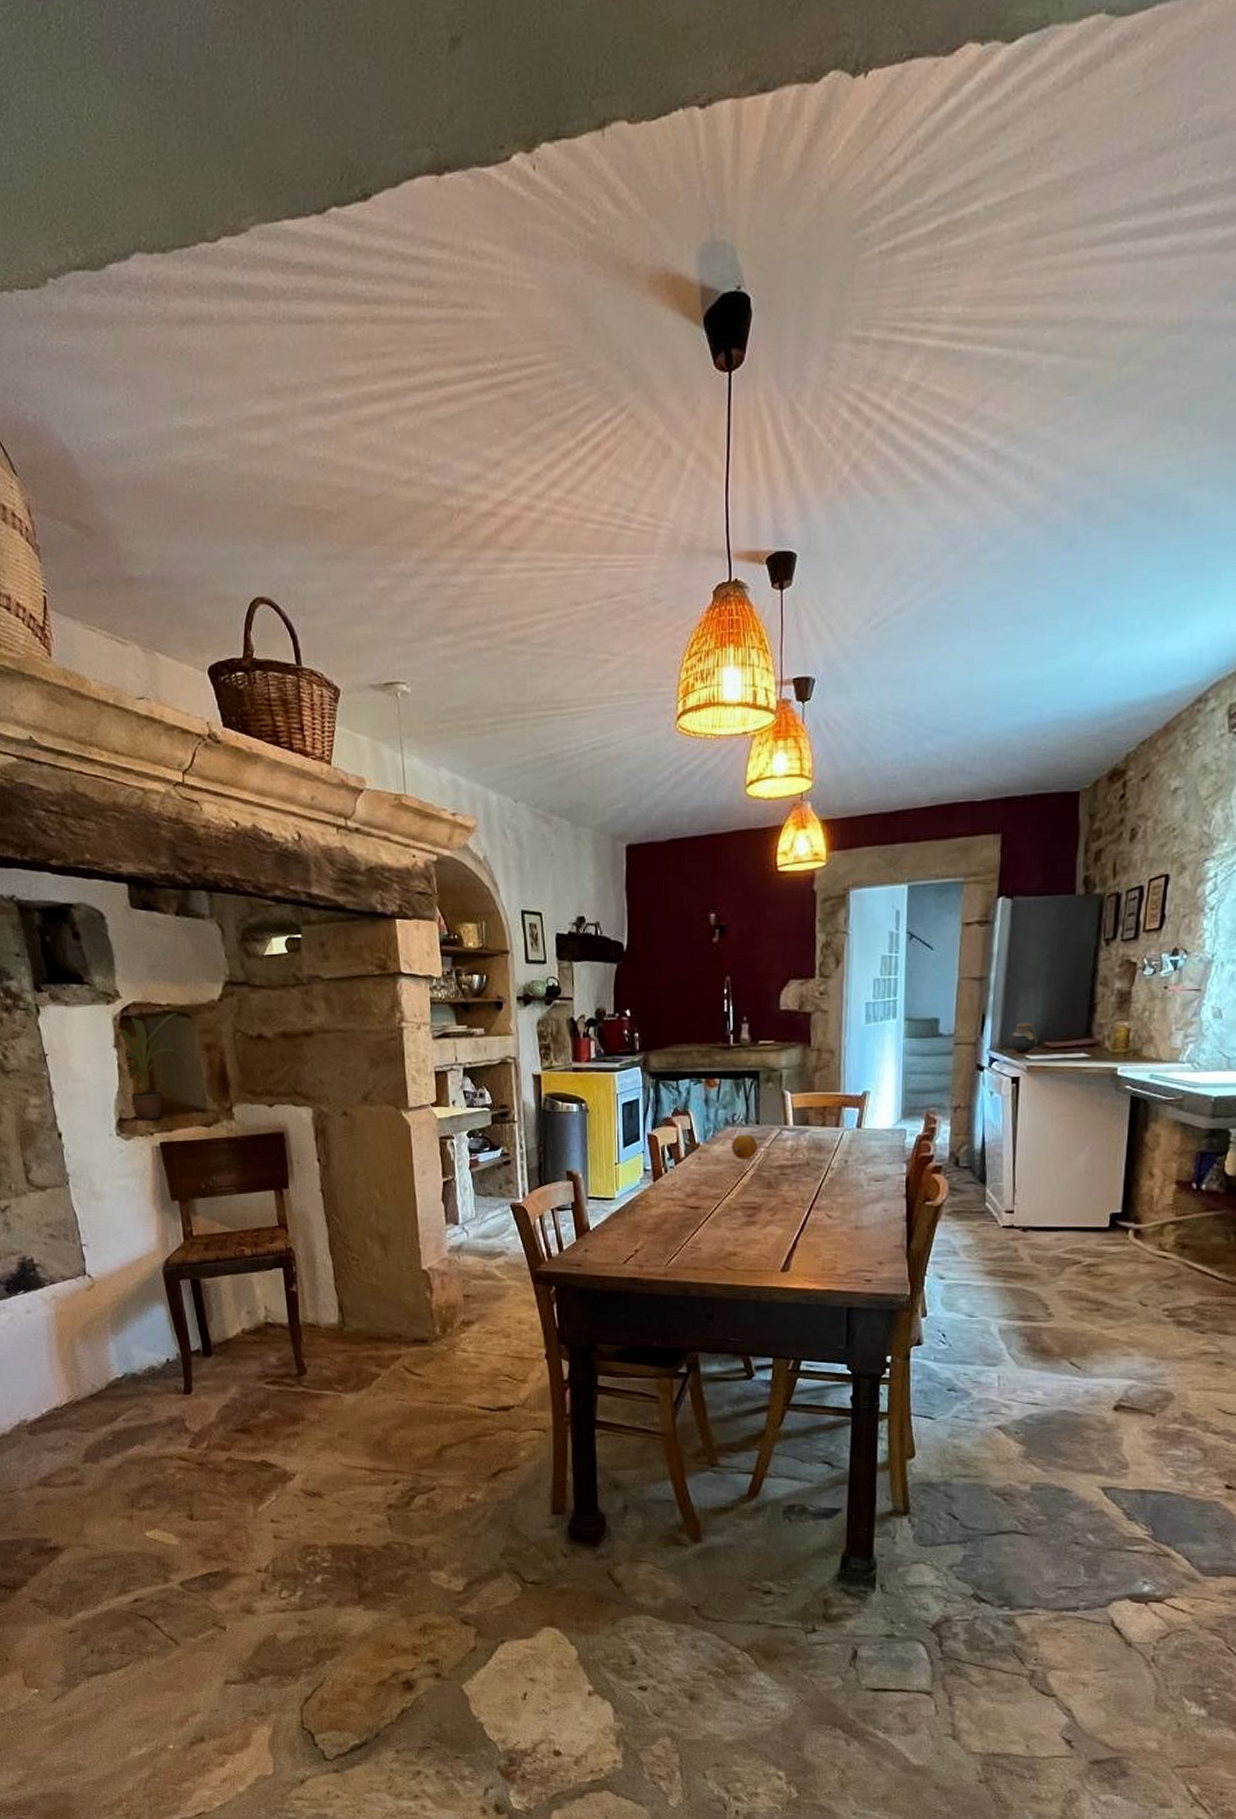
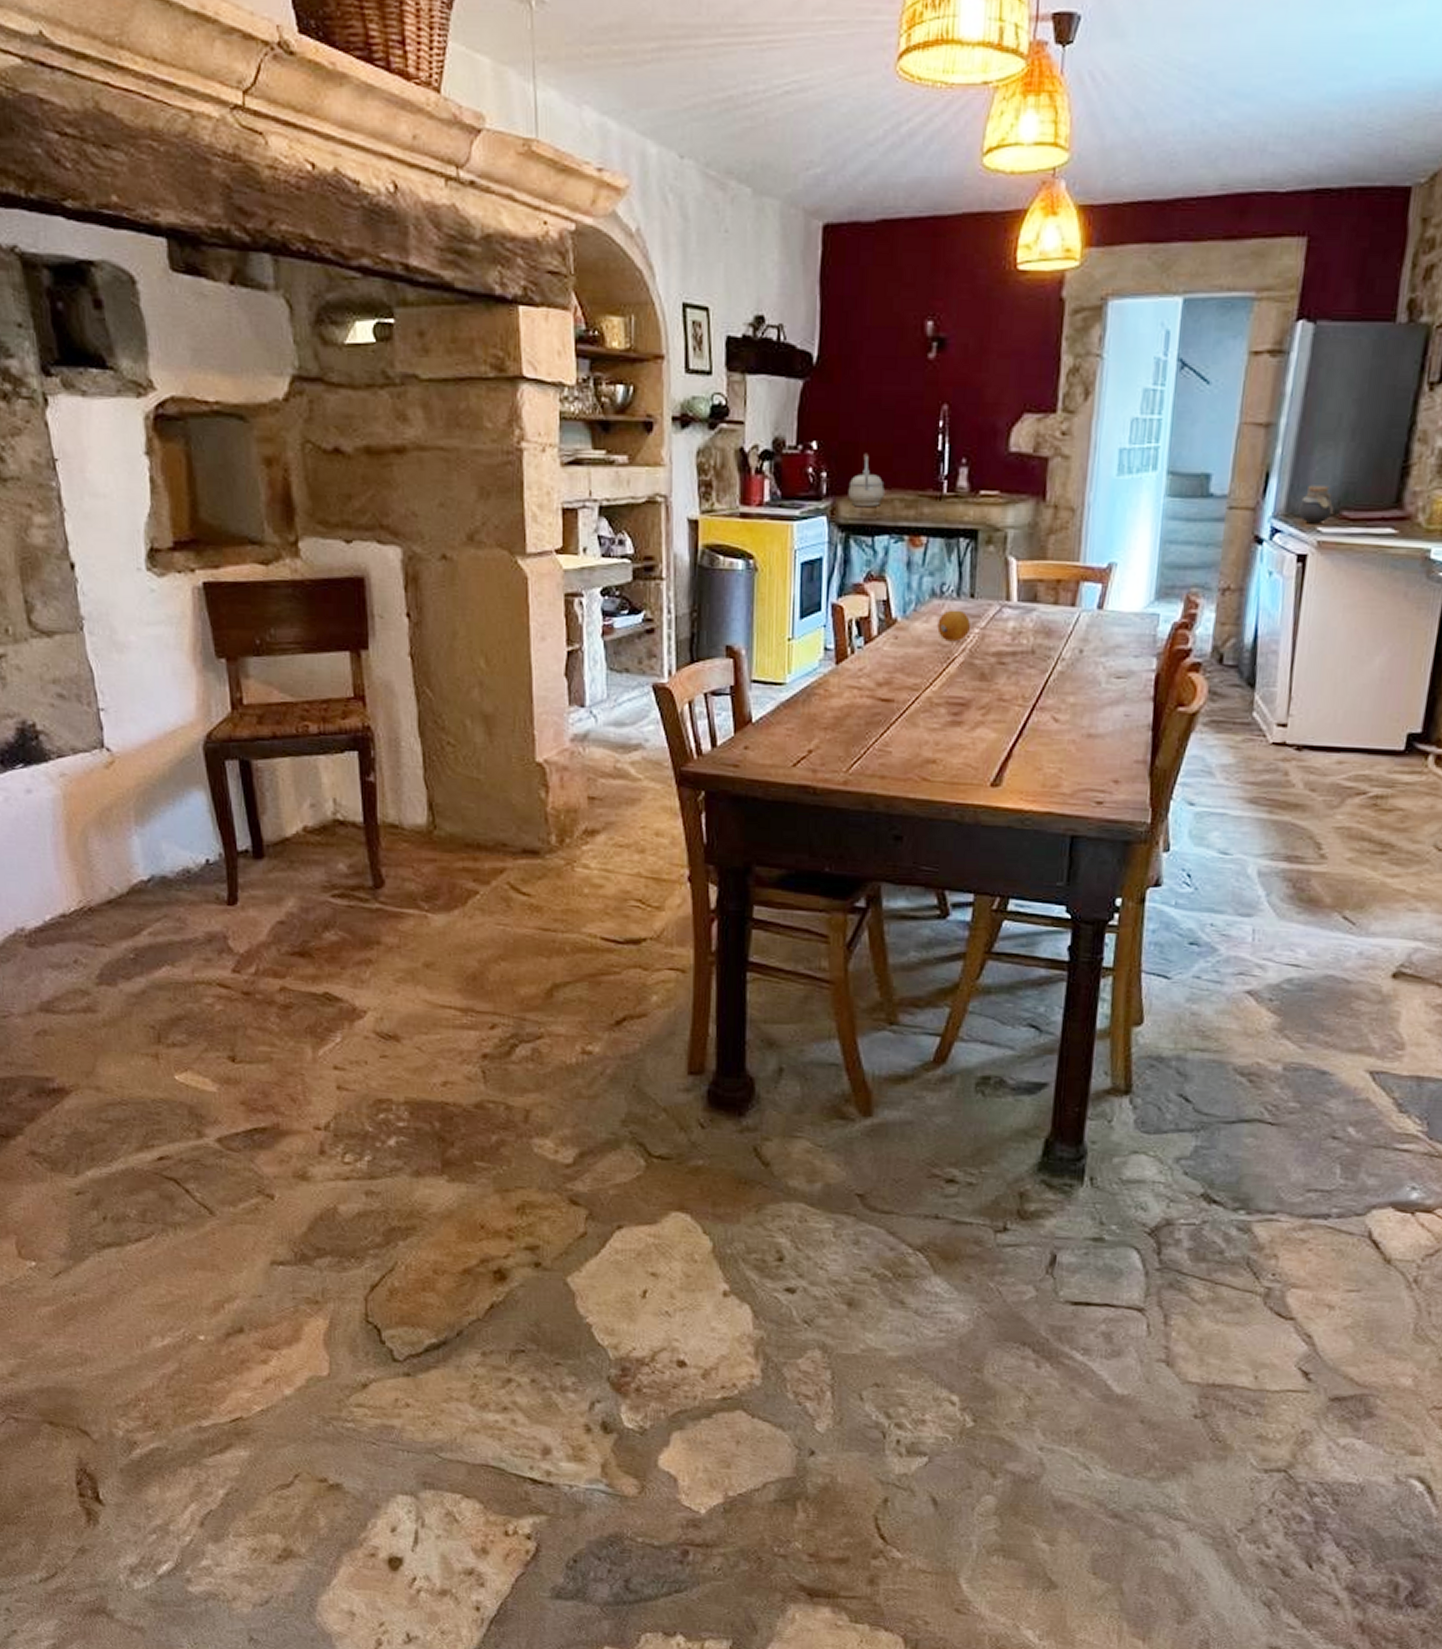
potted plant: present [117,1013,183,1121] -> none [150,414,235,553]
kettle: none [656,1017,686,1059] -> present [848,453,886,508]

